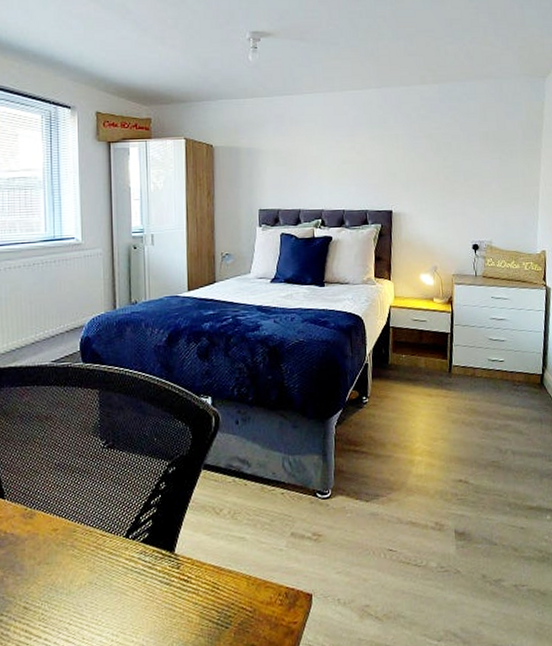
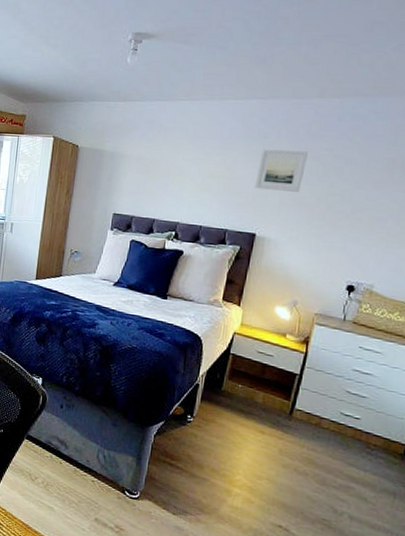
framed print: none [383,132,422,169] -> present [254,149,309,192]

